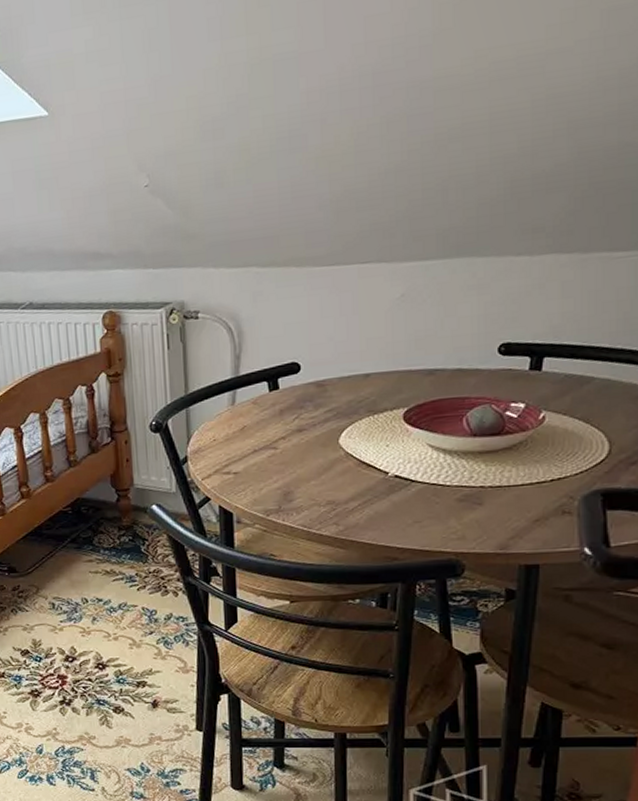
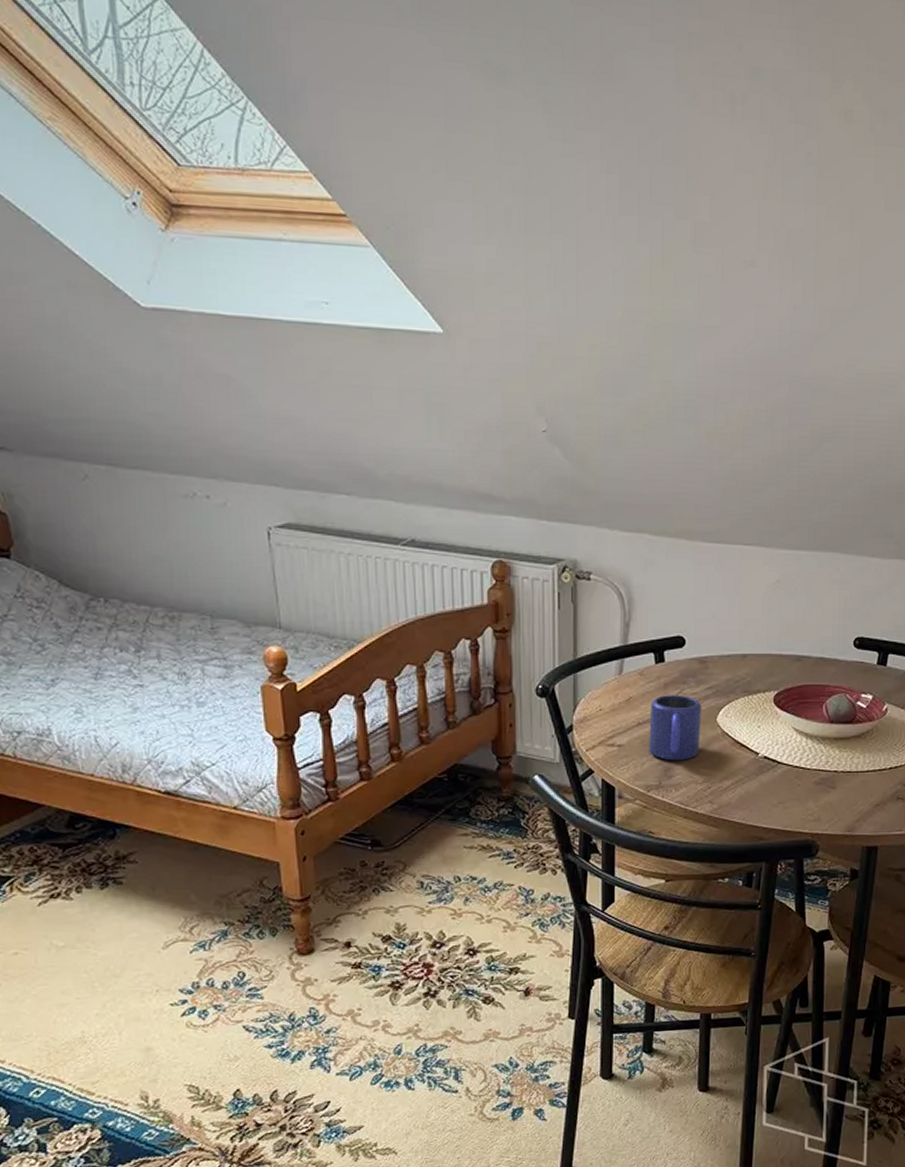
mug: none [265,419,322,485] -> present [649,695,702,761]

